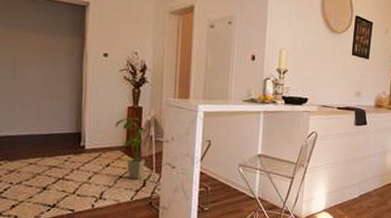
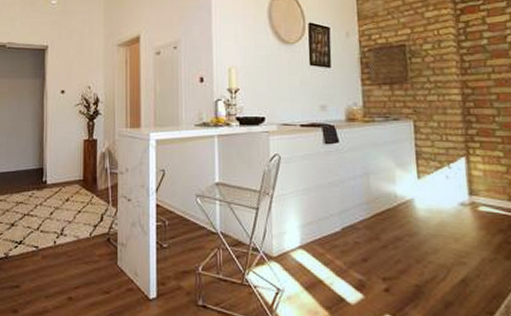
house plant: present [115,117,146,179] -> none [73,150,102,214]

